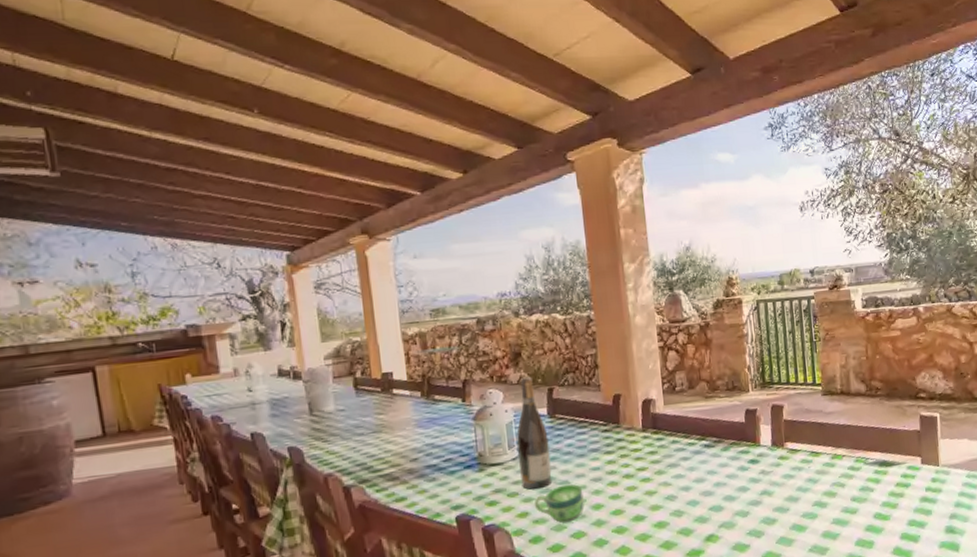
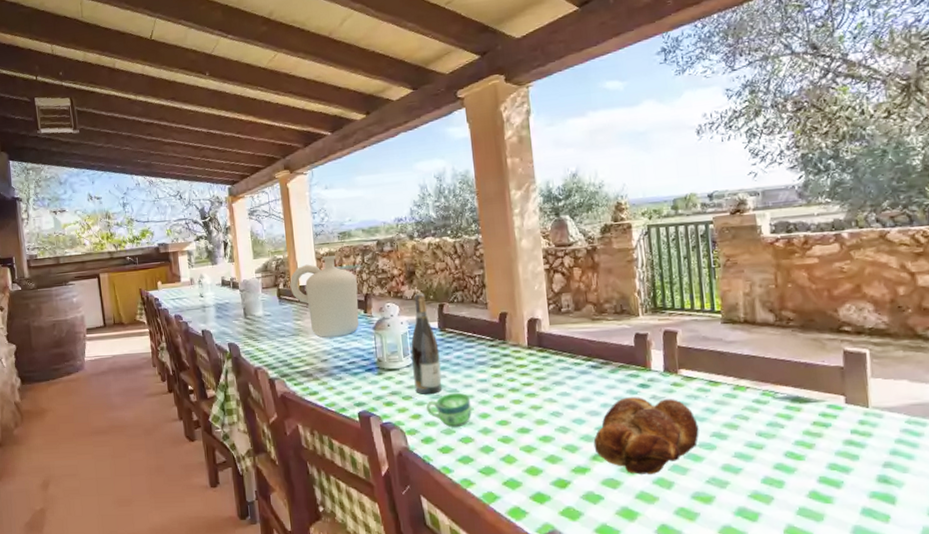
water jug: none [368,336,456,434] -> present [289,255,359,339]
bread loaf: none [707,472,803,551] -> present [593,397,699,475]

